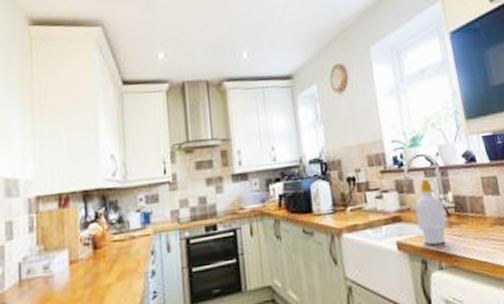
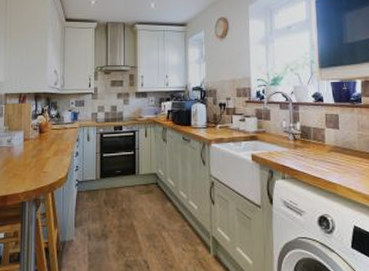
soap bottle: present [414,178,447,246] -> none [269,111,292,161]

